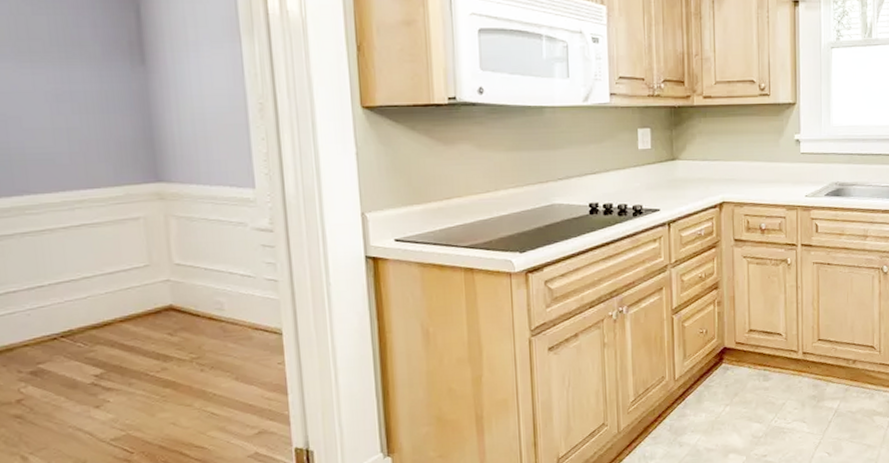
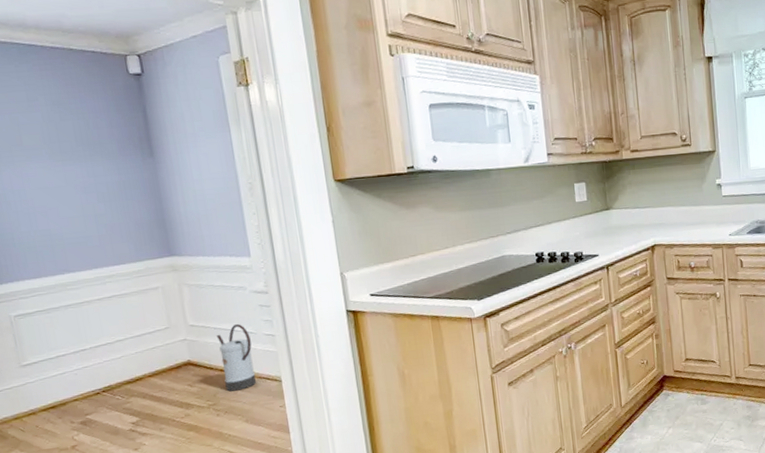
watering can: none [207,266,252,344] -> present [216,324,257,392]

